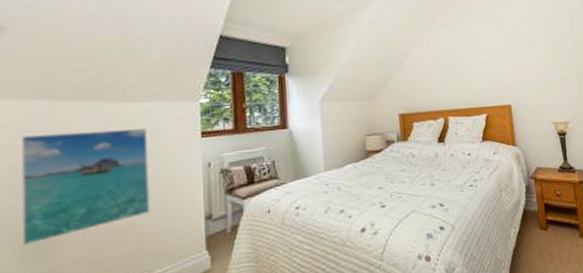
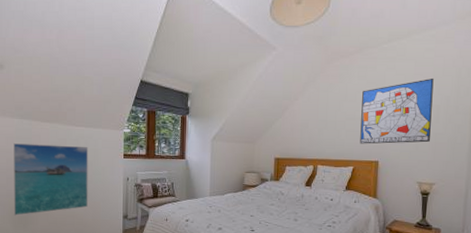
wall art: none [483,14,557,88] -> present [360,78,434,144]

